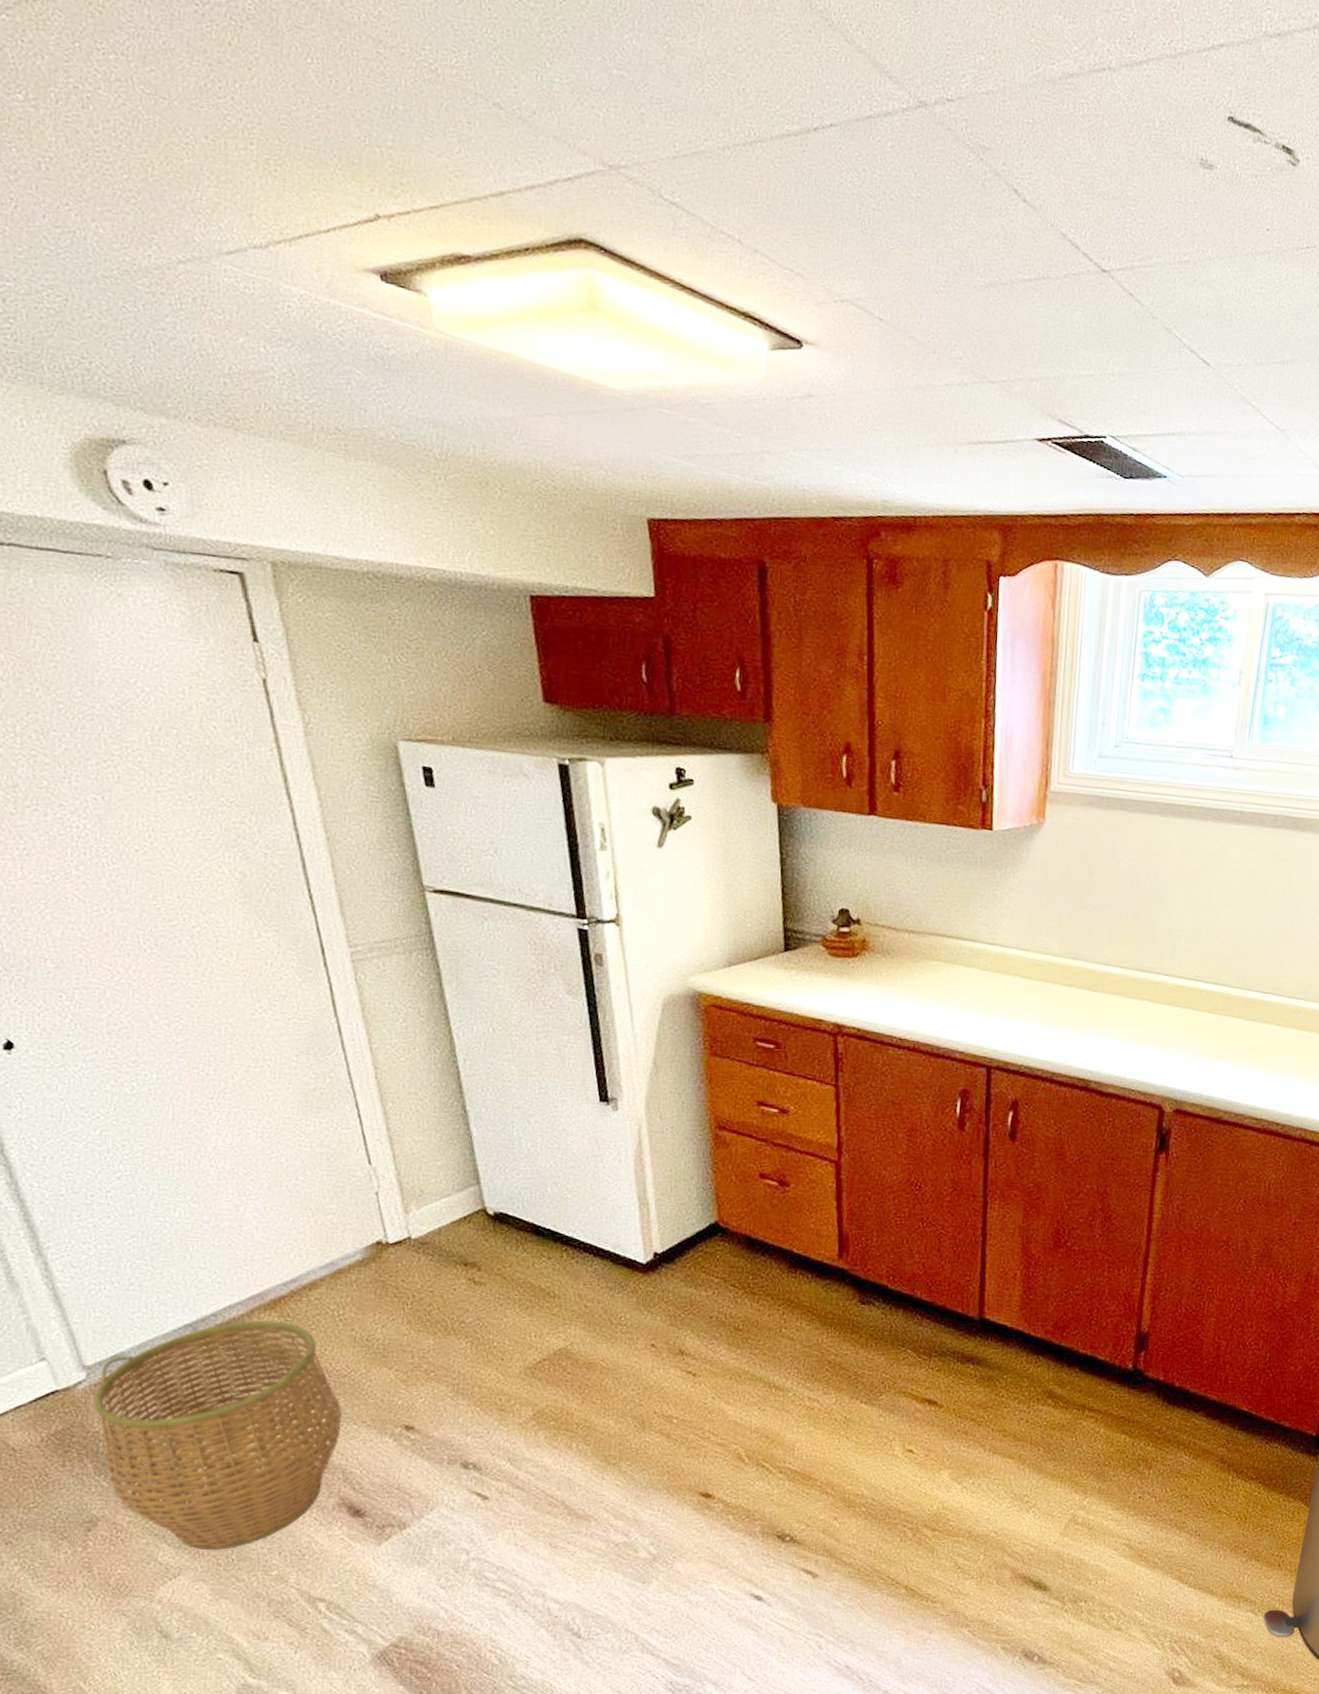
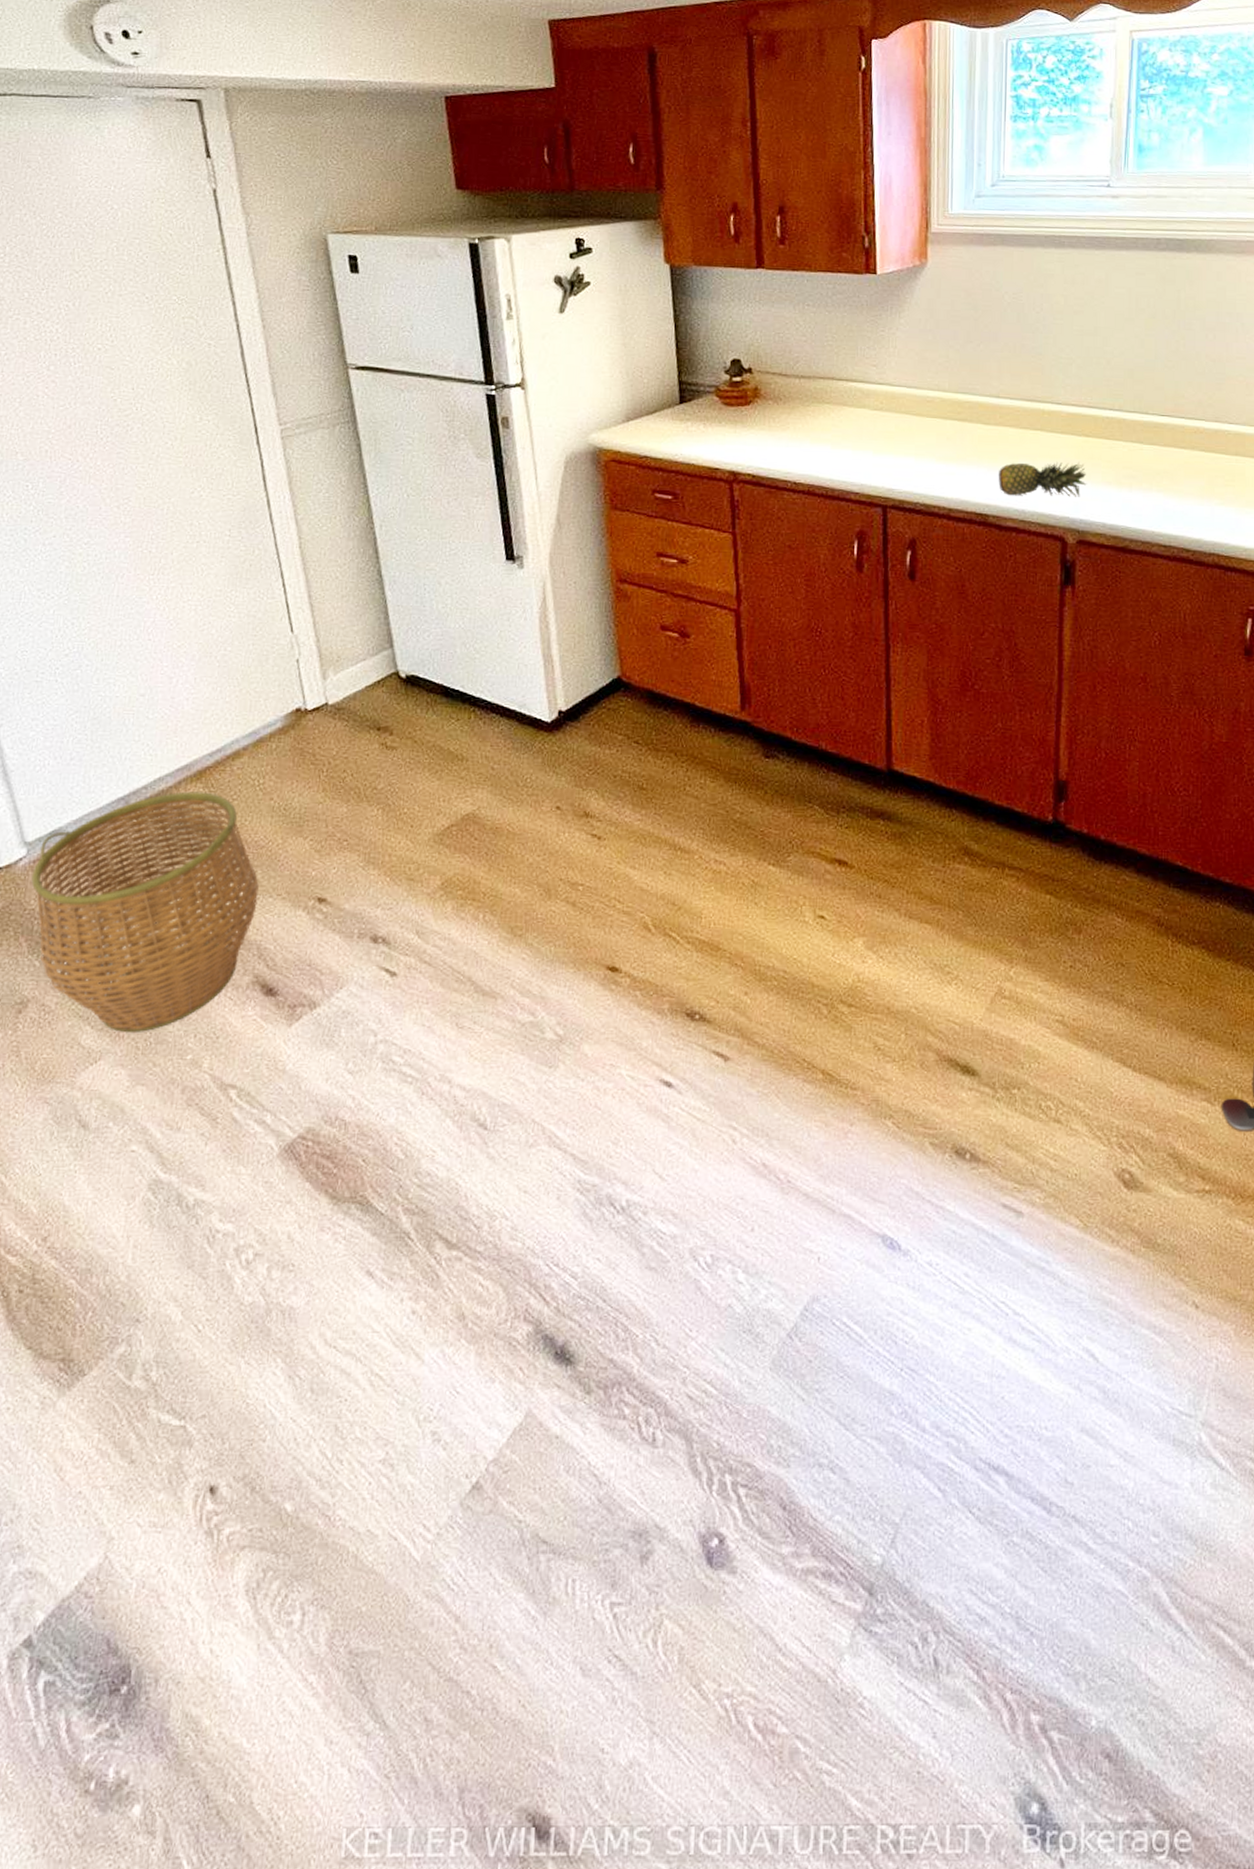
fruit: none [1102,1031,1188,1068] -> present [999,461,1087,497]

